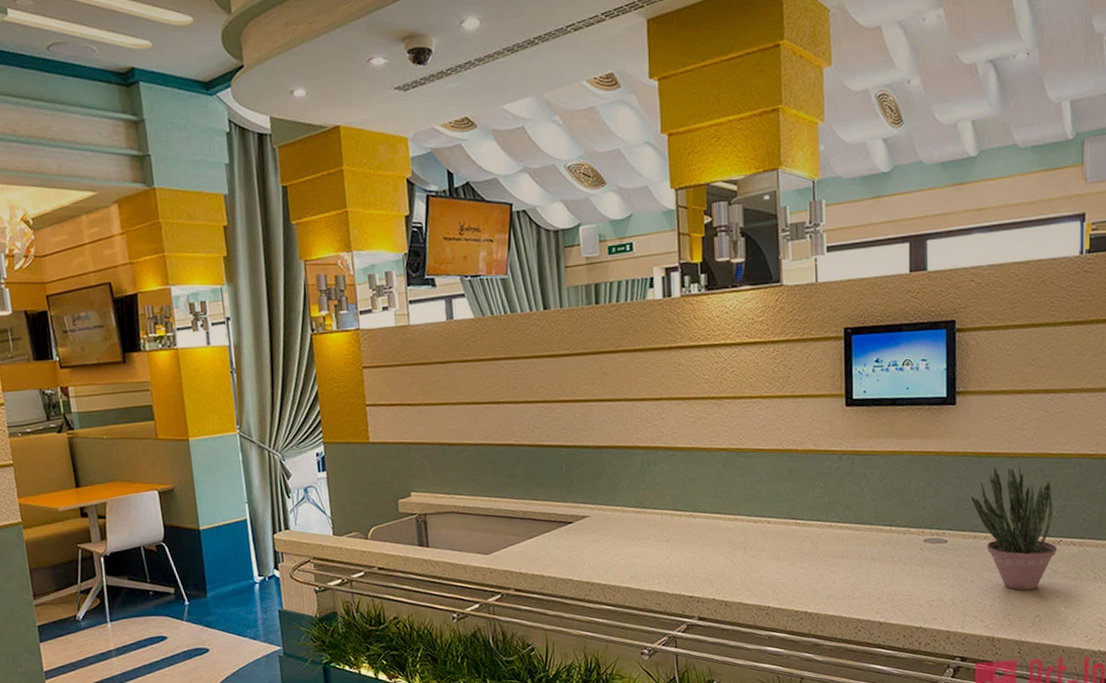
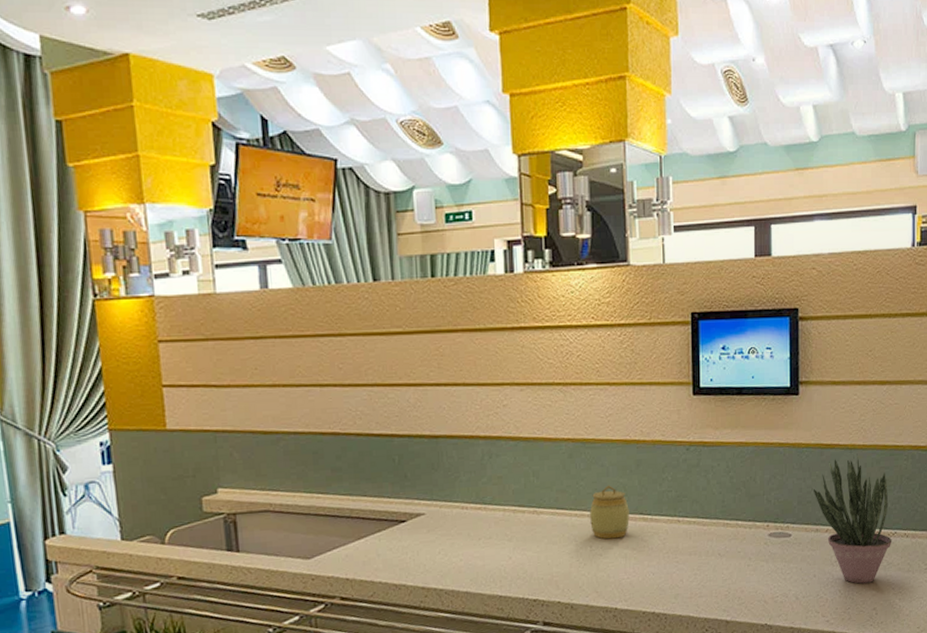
jar: none [743,491,782,542] -> present [590,485,629,539]

